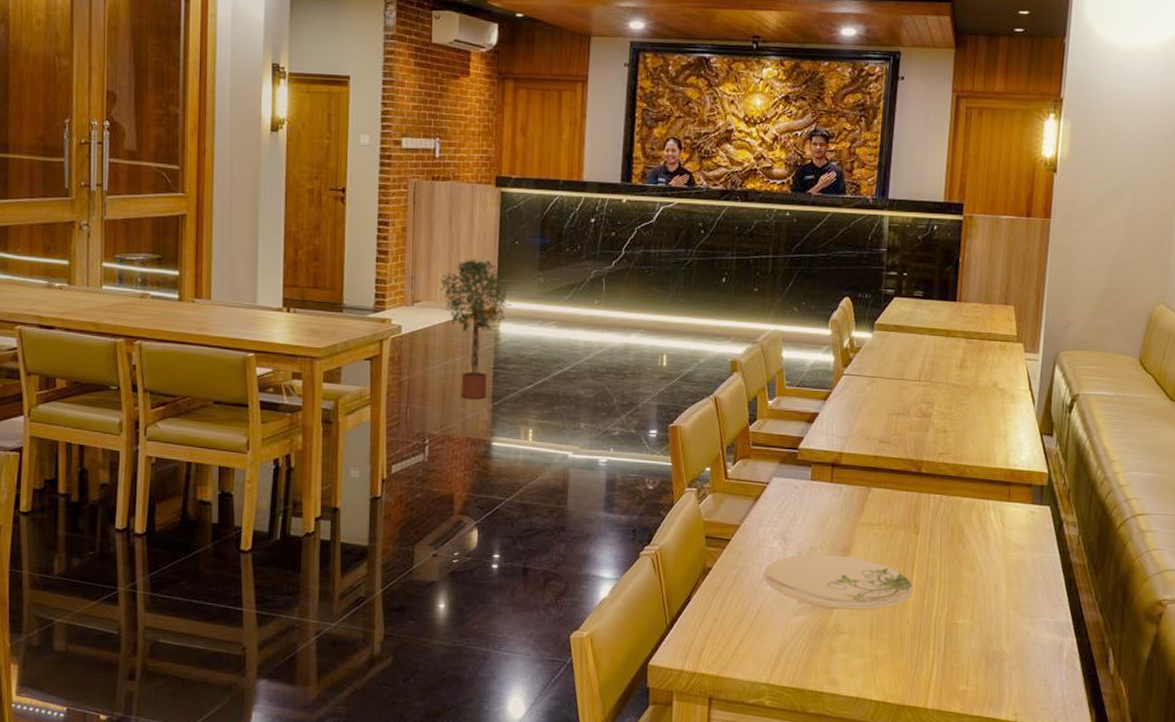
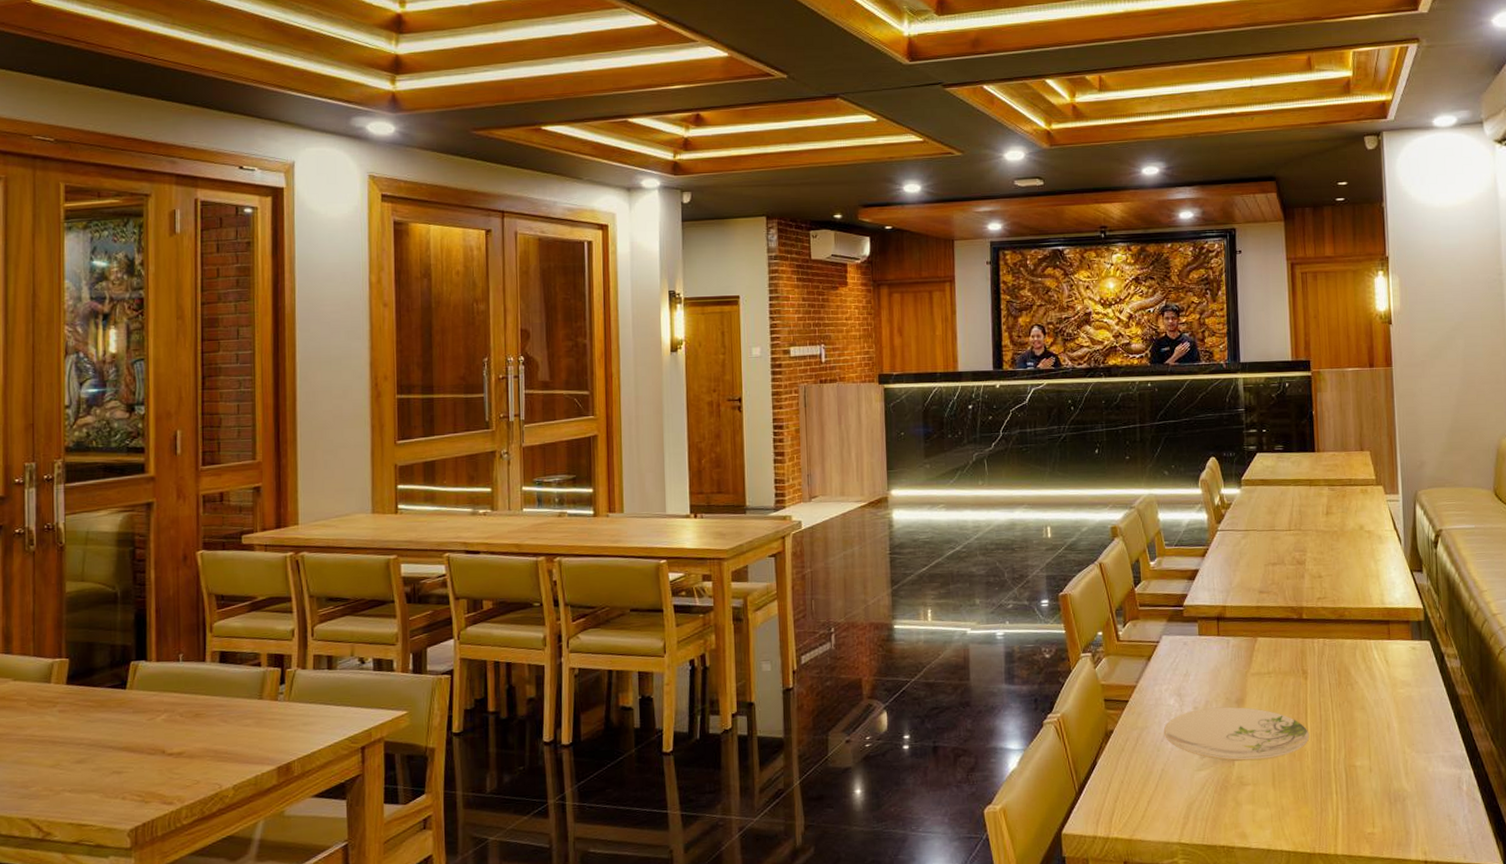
potted tree: present [440,258,512,400] -> none [834,451,902,586]

